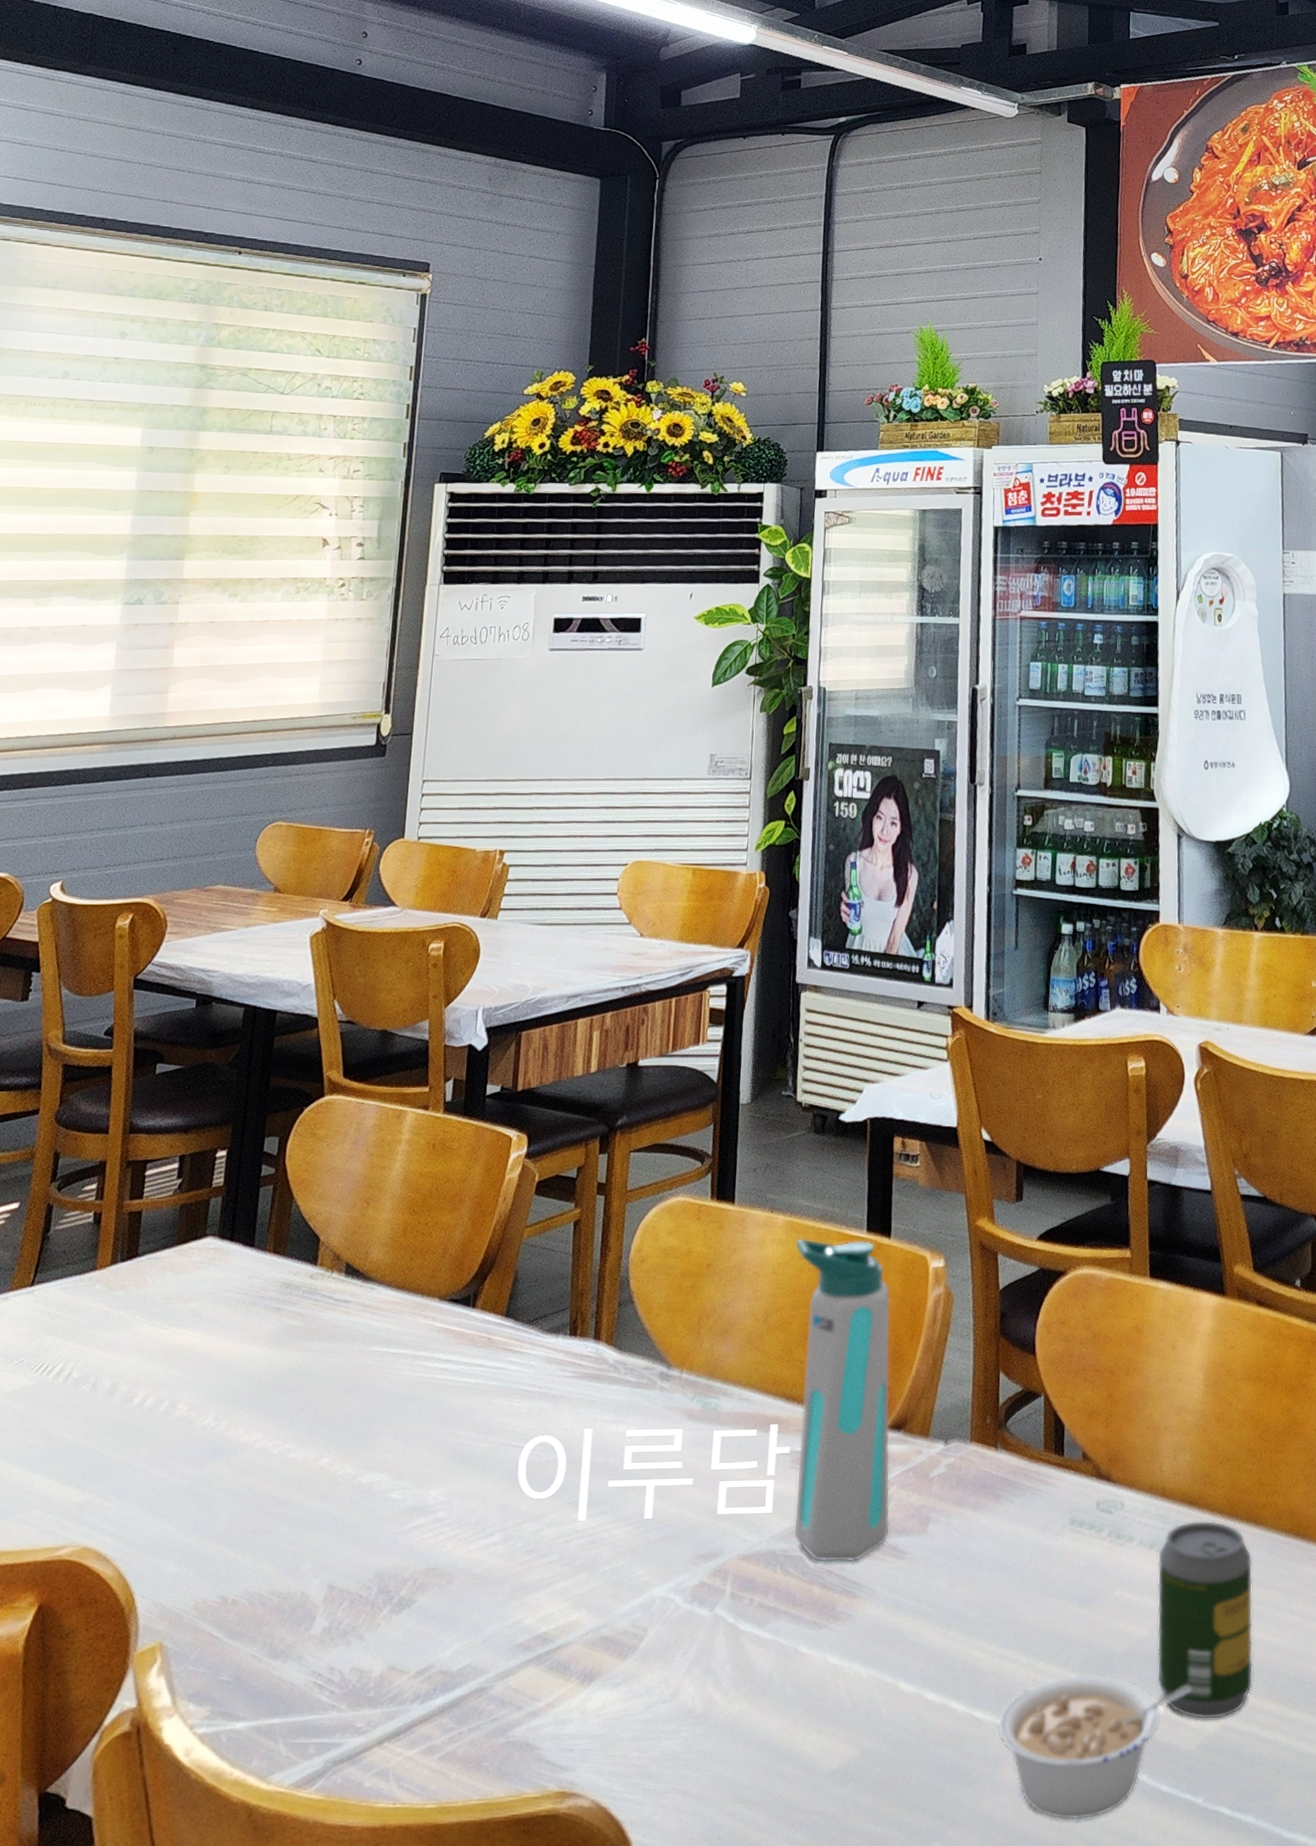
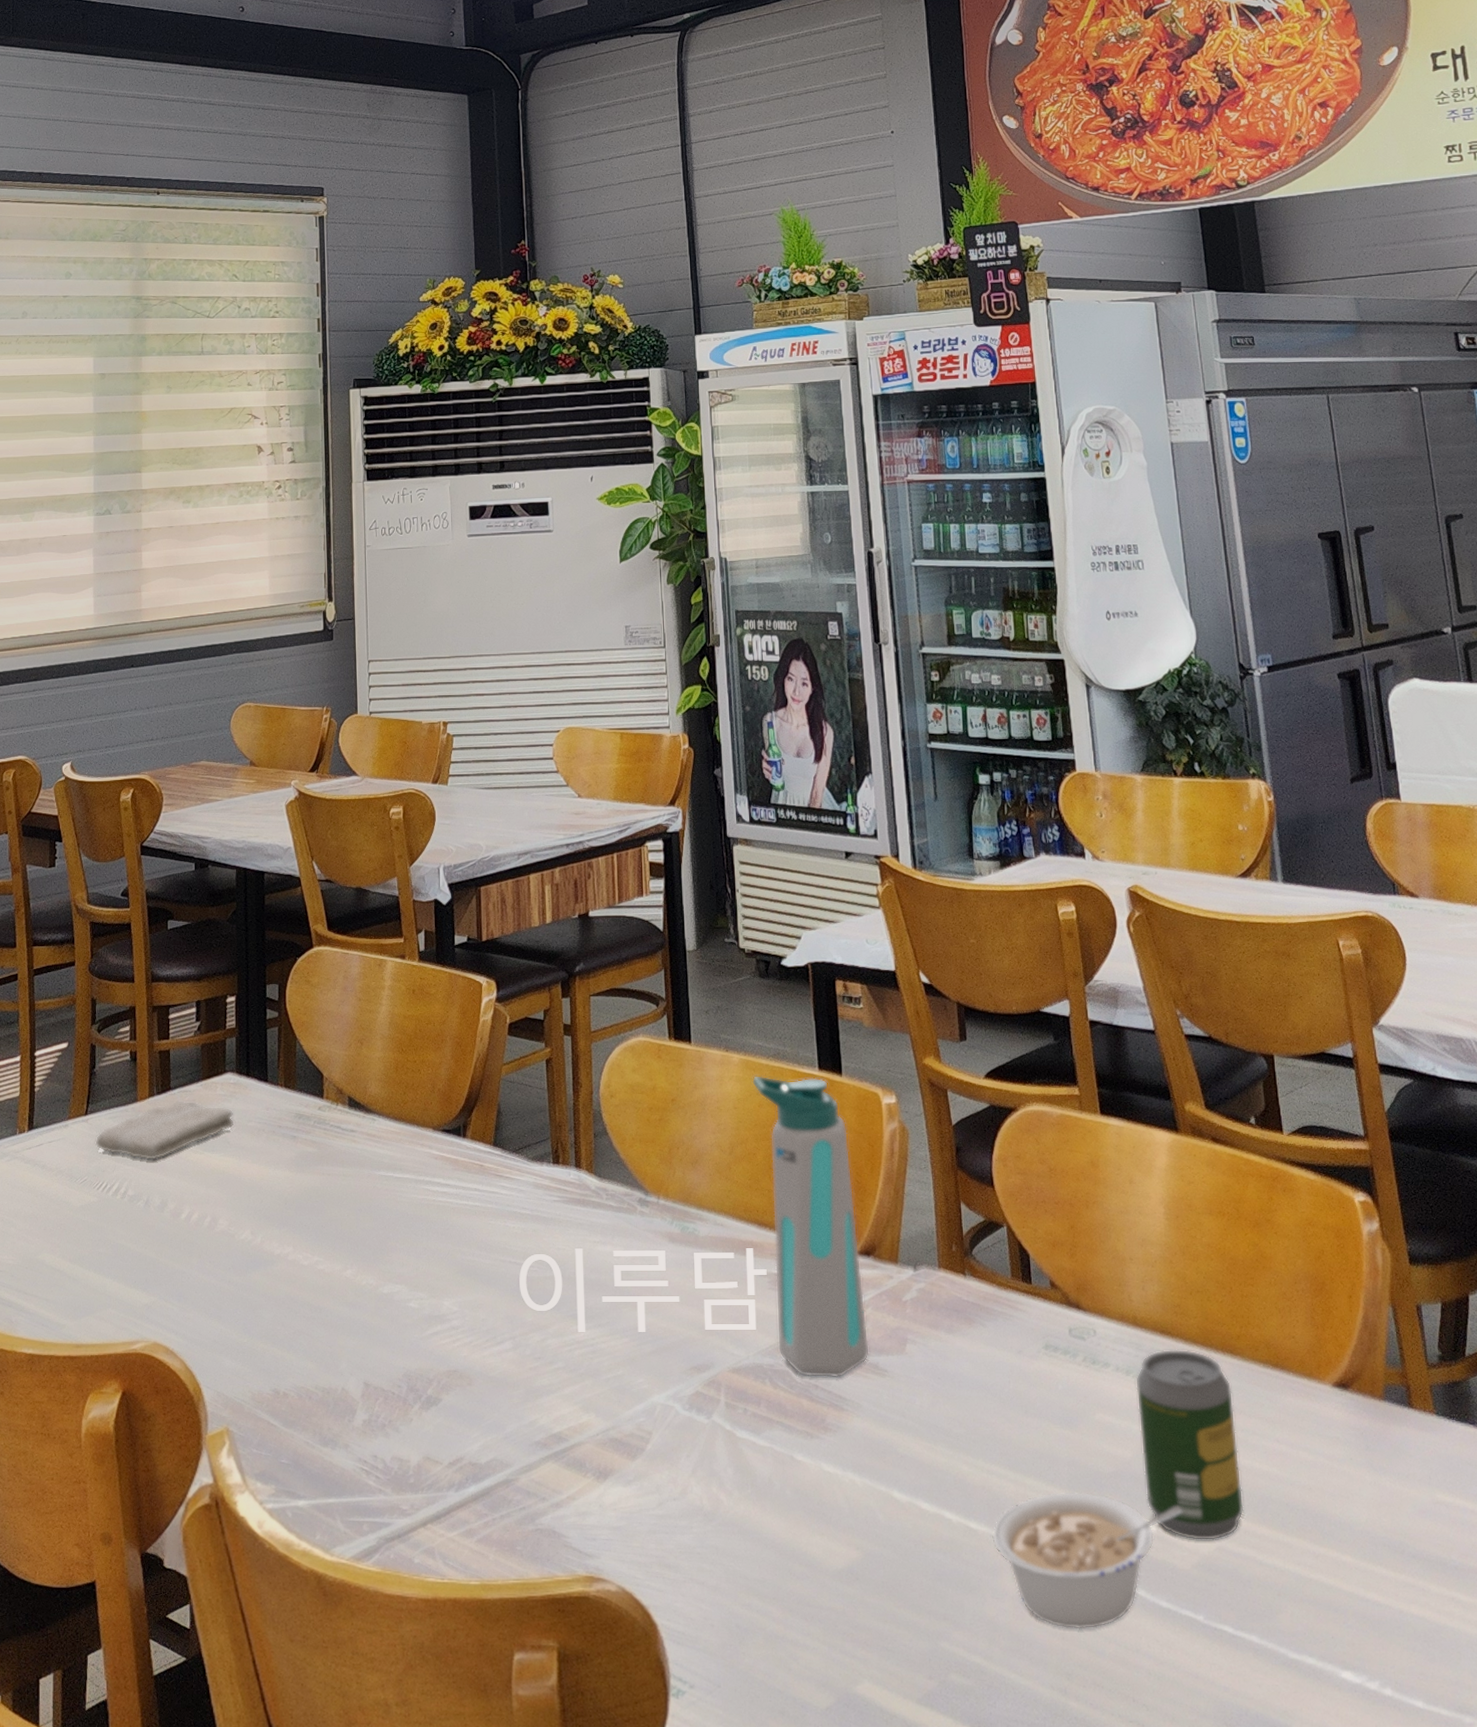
washcloth: none [39,1268,210,1338] -> present [95,1100,234,1161]

